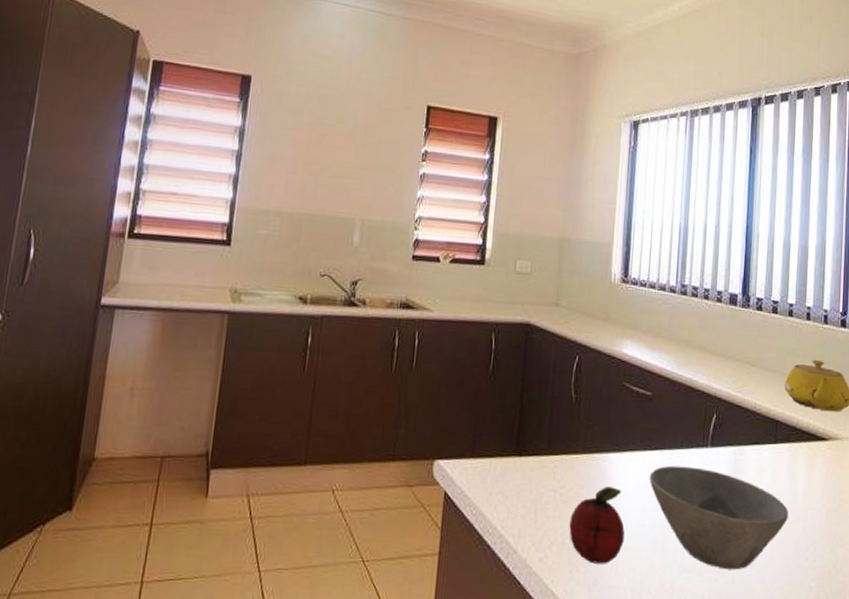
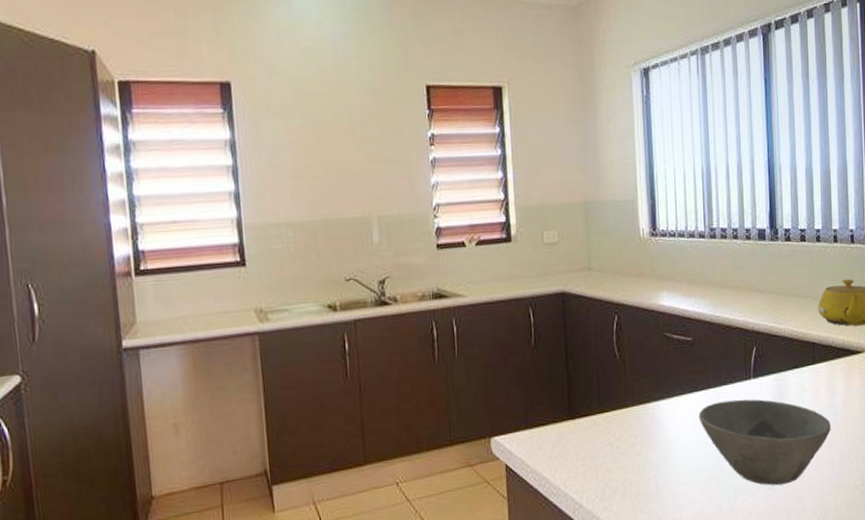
fruit: present [569,486,625,564] -> none [628,431,681,503]

